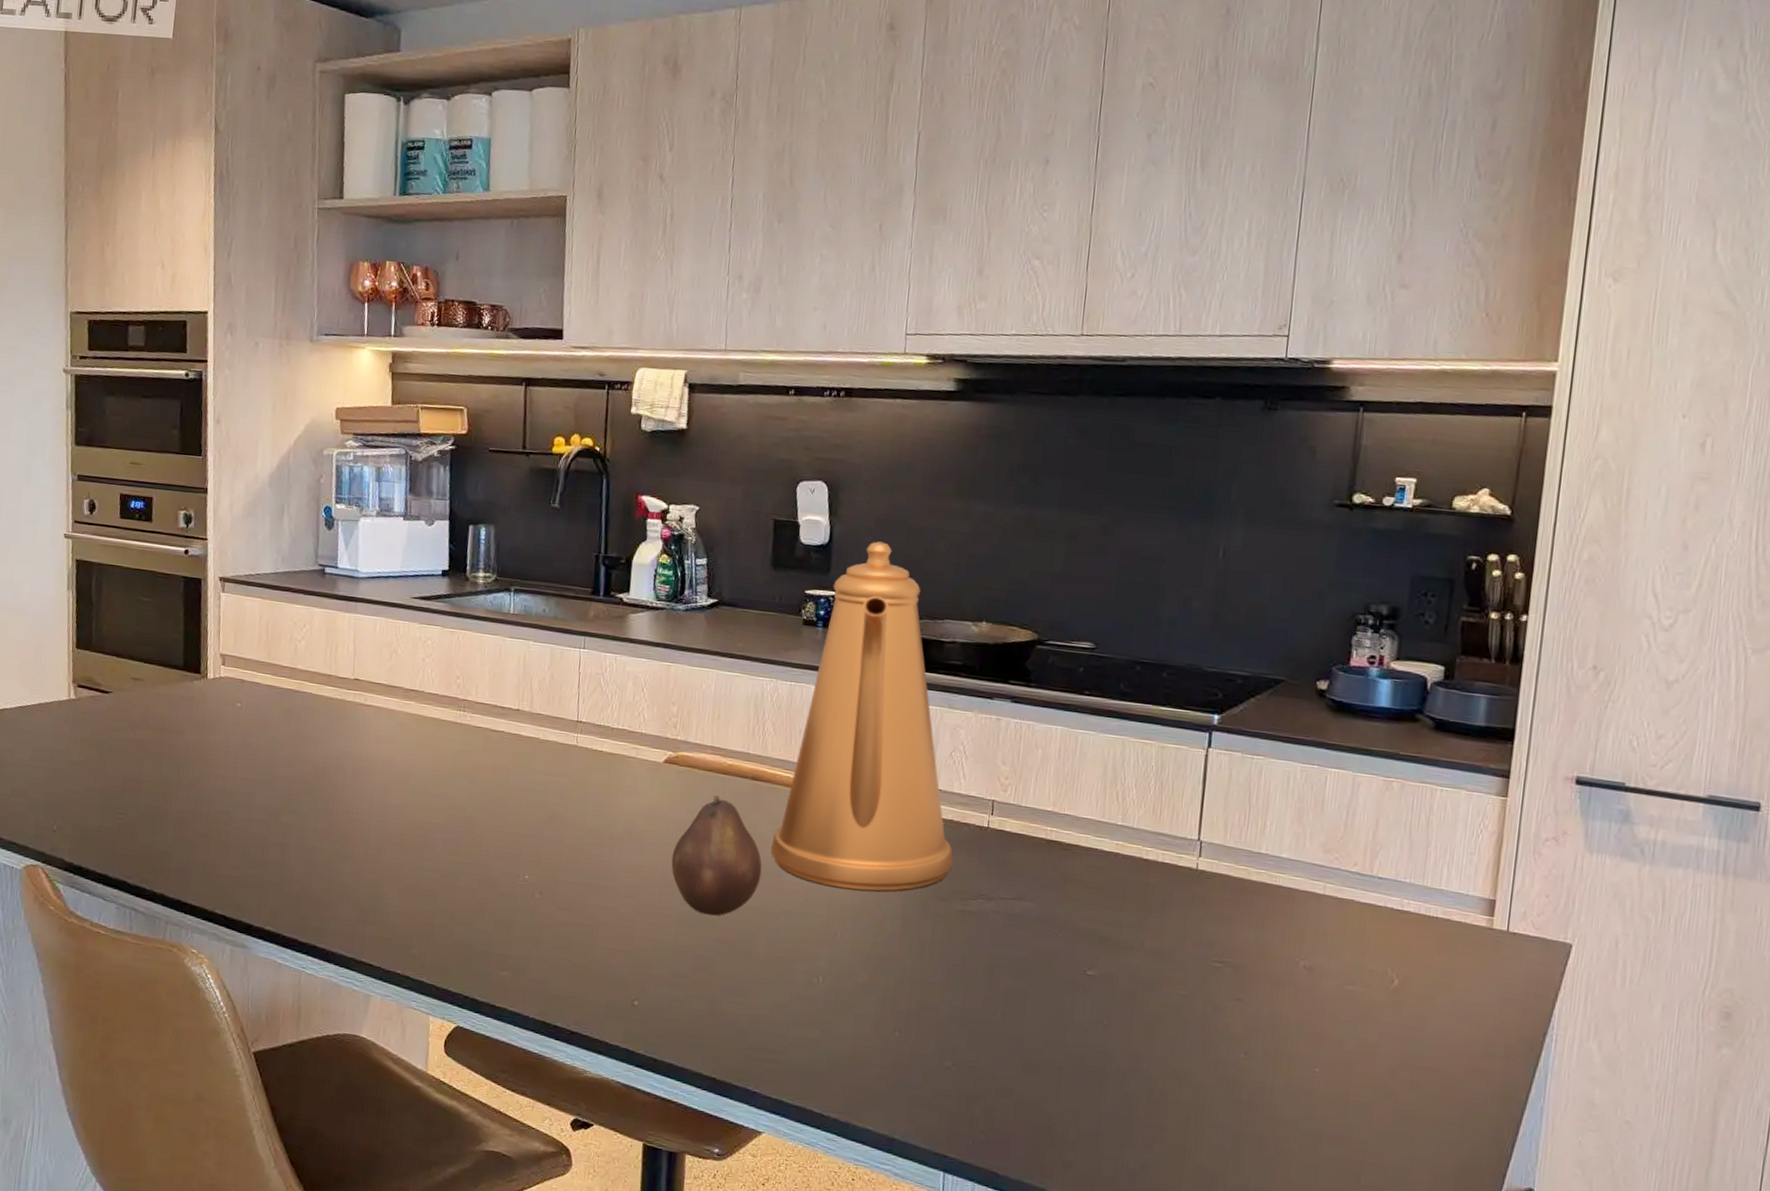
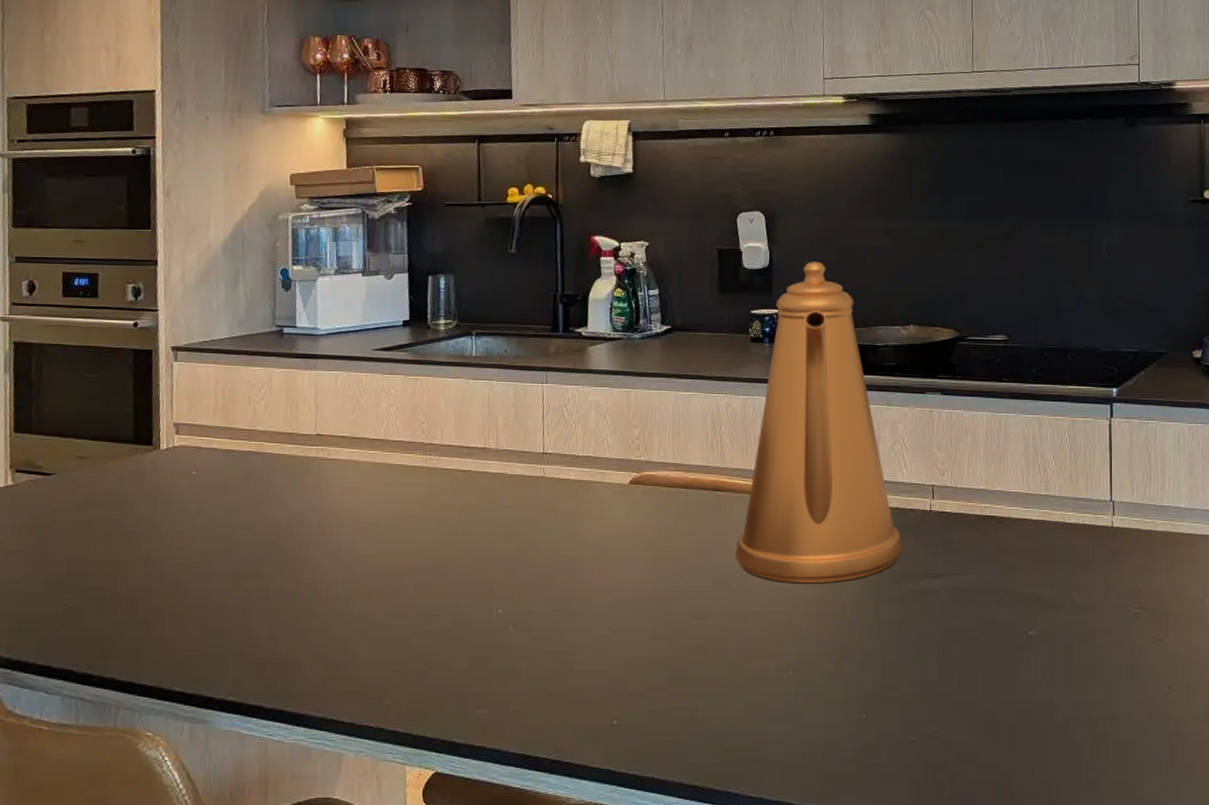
fruit: present [671,795,762,916] -> none [641,510,729,626]

